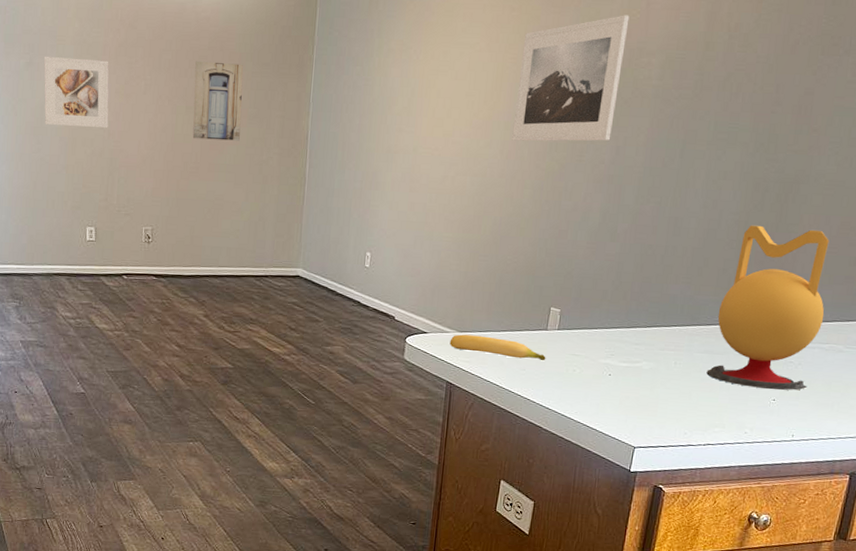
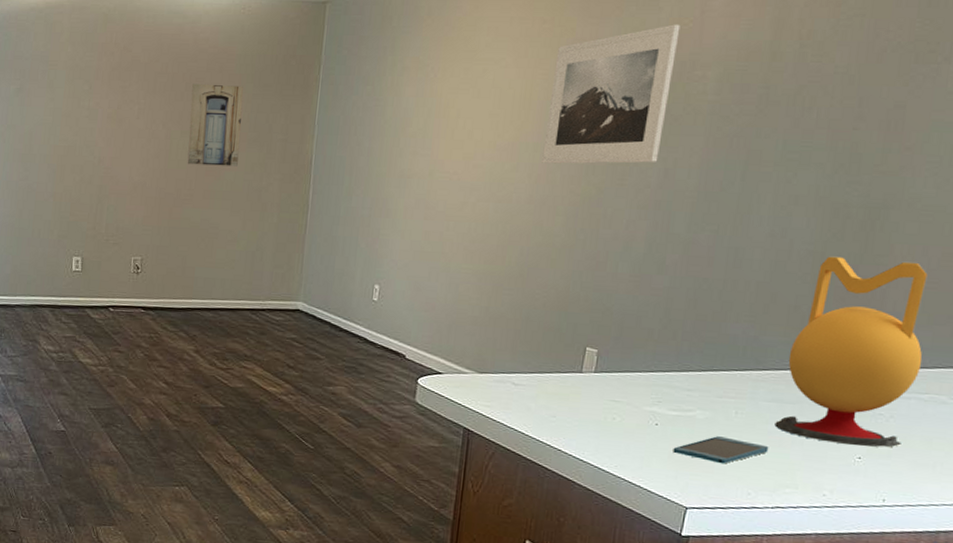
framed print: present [43,56,109,128] -> none [33,81,102,154]
banana: present [449,334,546,361] -> none [467,375,580,407]
smartphone: none [623,384,702,408] -> present [673,436,769,464]

